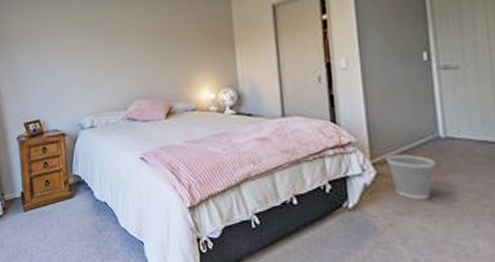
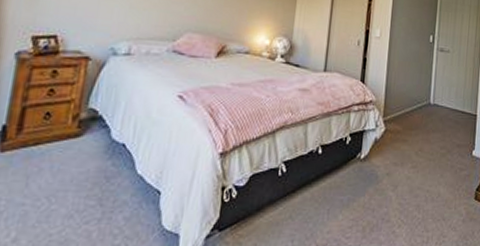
wastebasket: present [385,154,437,201] -> none [393,114,425,154]

